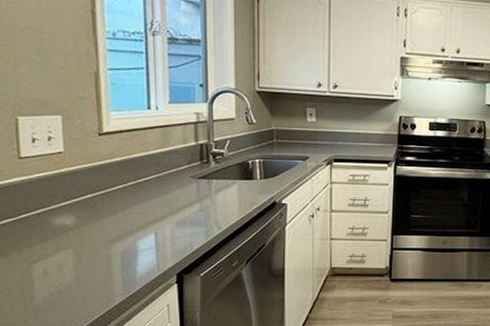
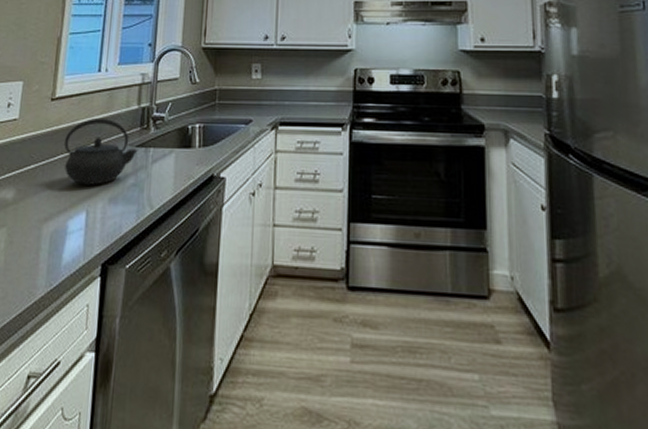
kettle: none [121,153,200,211] -> present [64,118,138,185]

